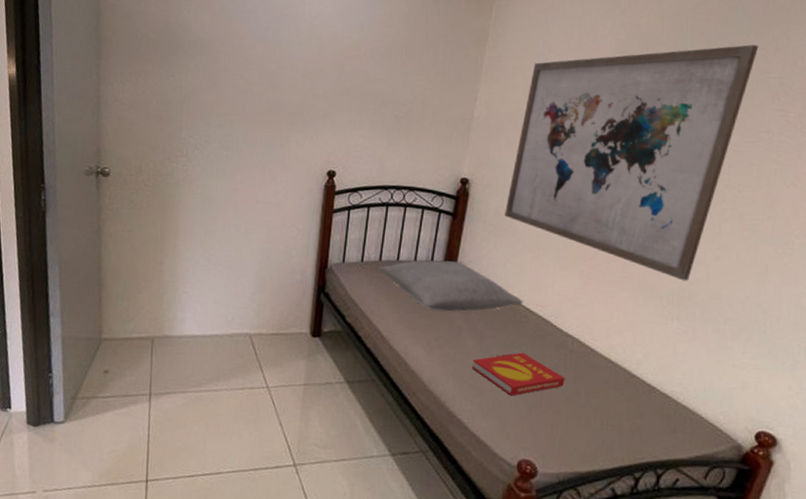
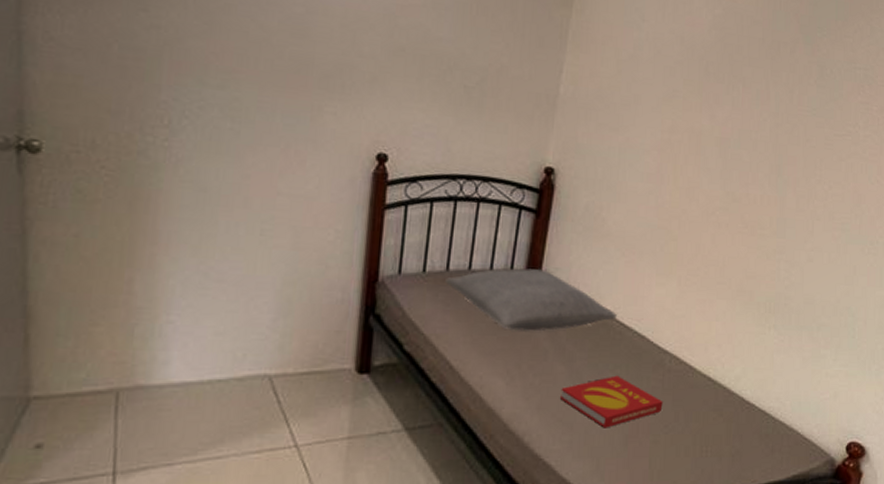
wall art: present [504,44,759,281] -> none [595,31,846,286]

